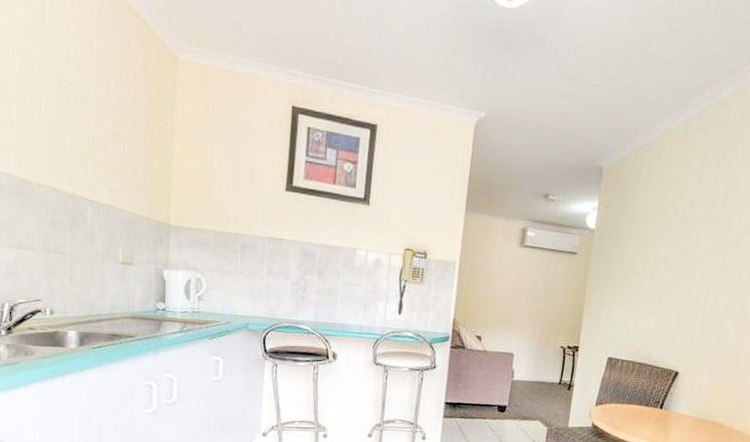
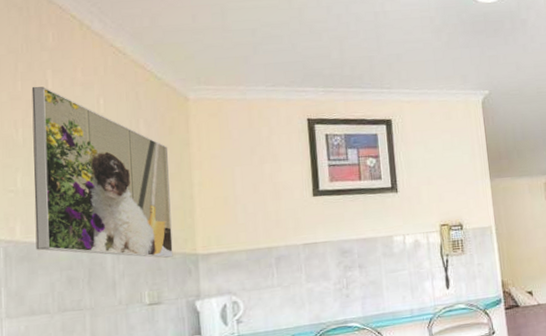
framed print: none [26,14,154,223] -> present [31,86,173,258]

